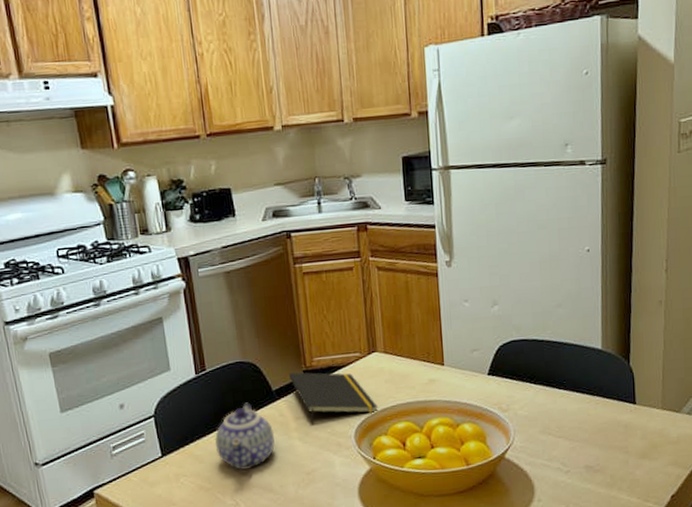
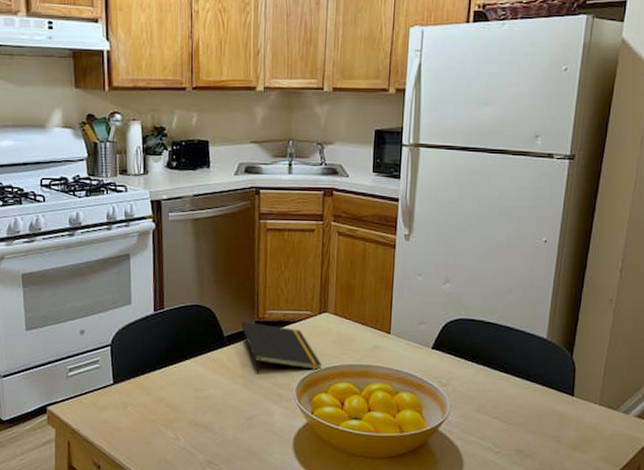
teapot: present [214,402,275,471] -> none [164,344,221,408]

